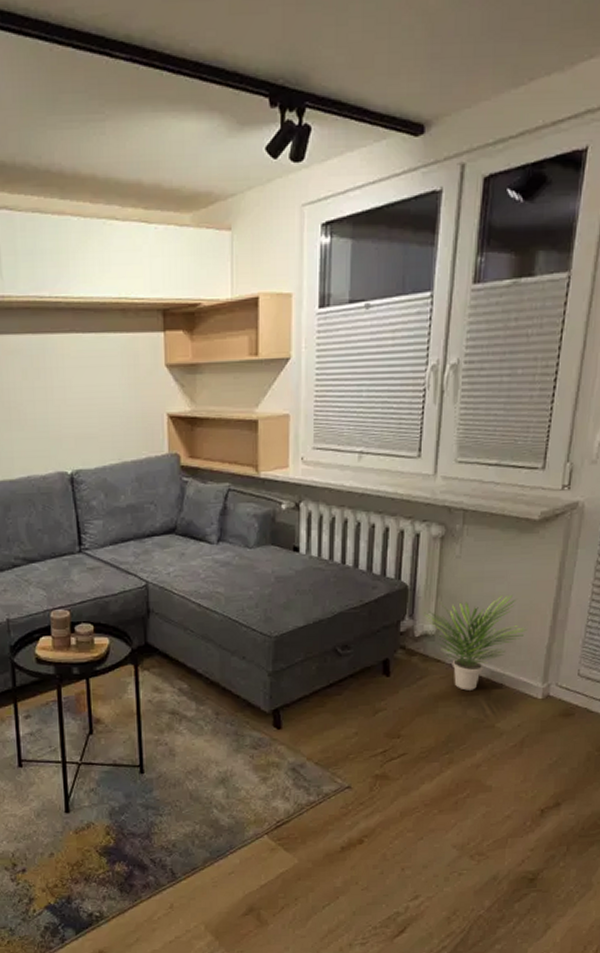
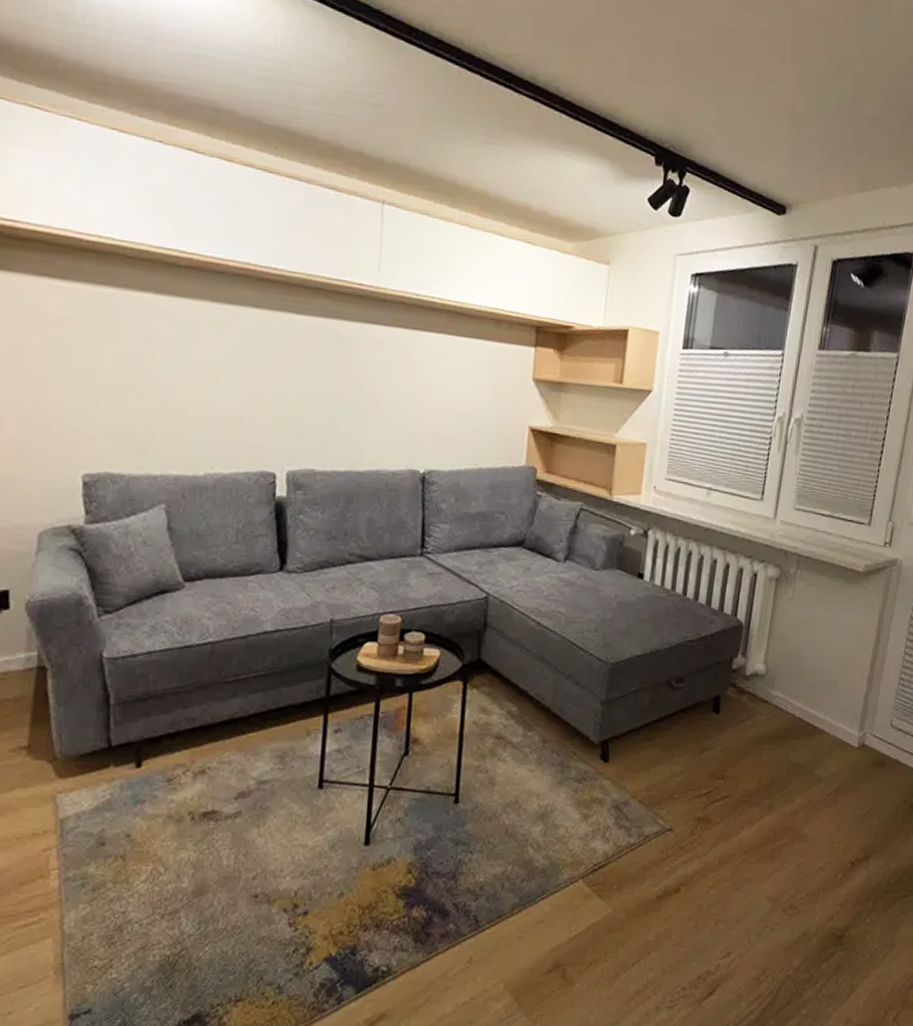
potted plant: present [424,594,527,691] -> none [756,641,848,734]

